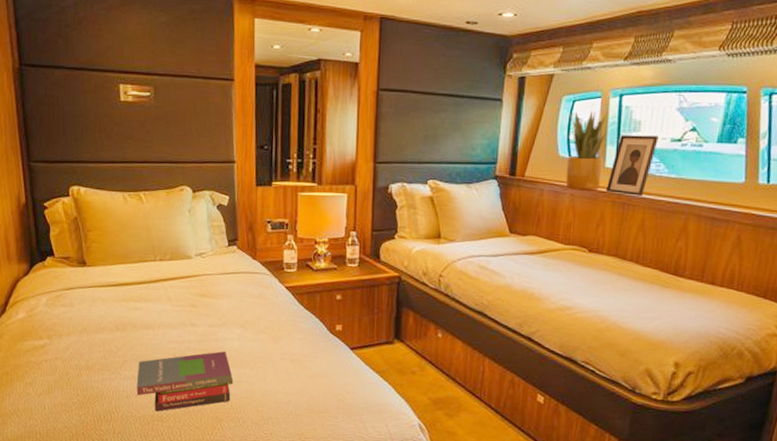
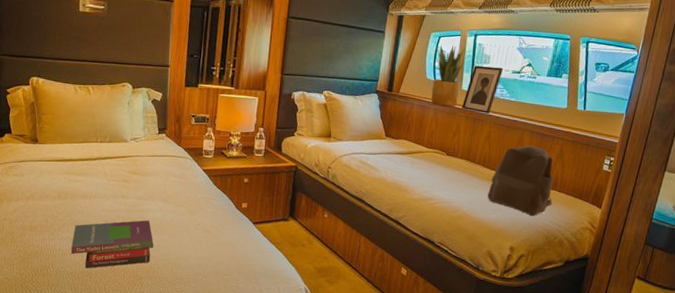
backpack: none [643,233,729,323] -> present [487,145,553,216]

